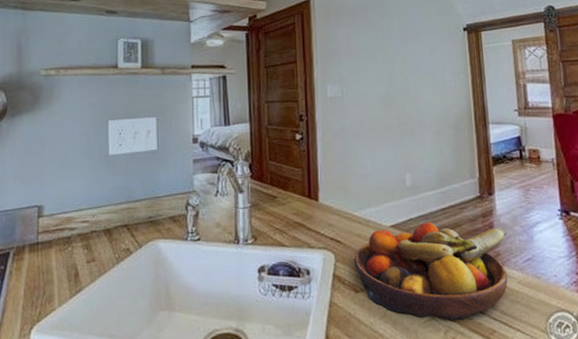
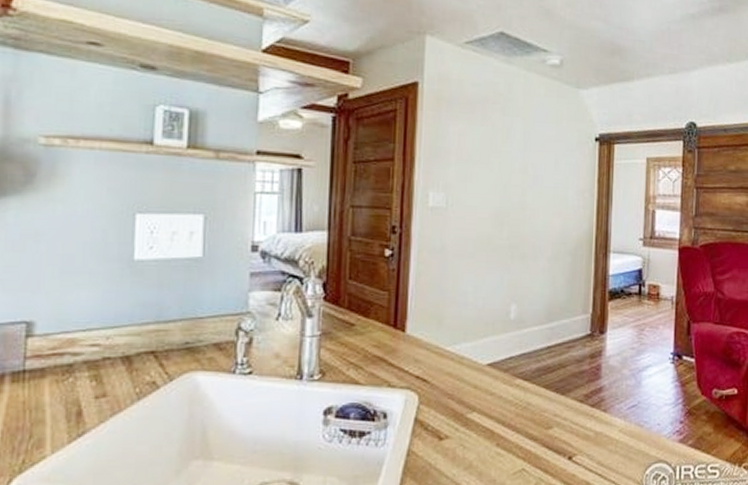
fruit bowl: present [353,222,508,320] -> none [440,361,615,472]

